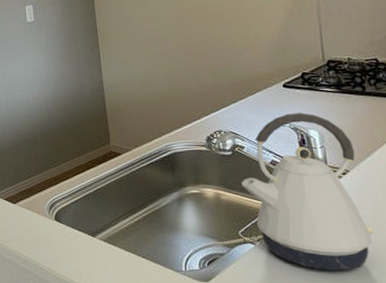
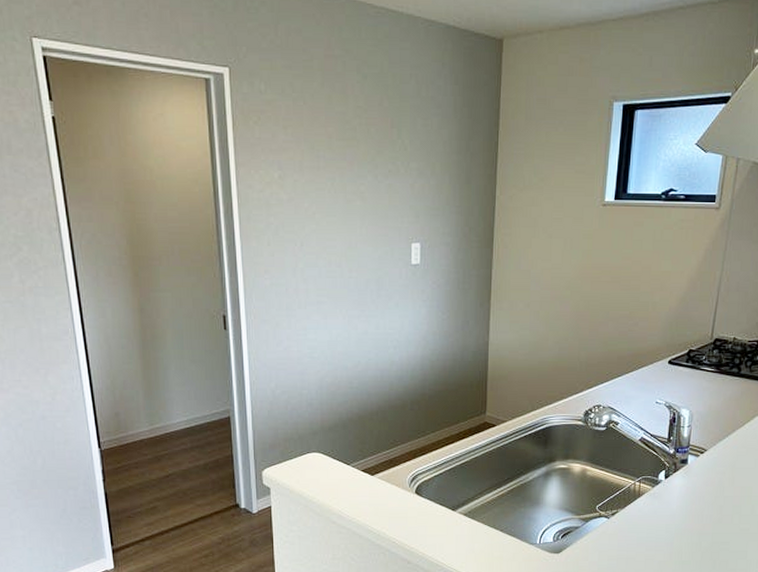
kettle: present [241,113,374,270] -> none [608,391,717,541]

